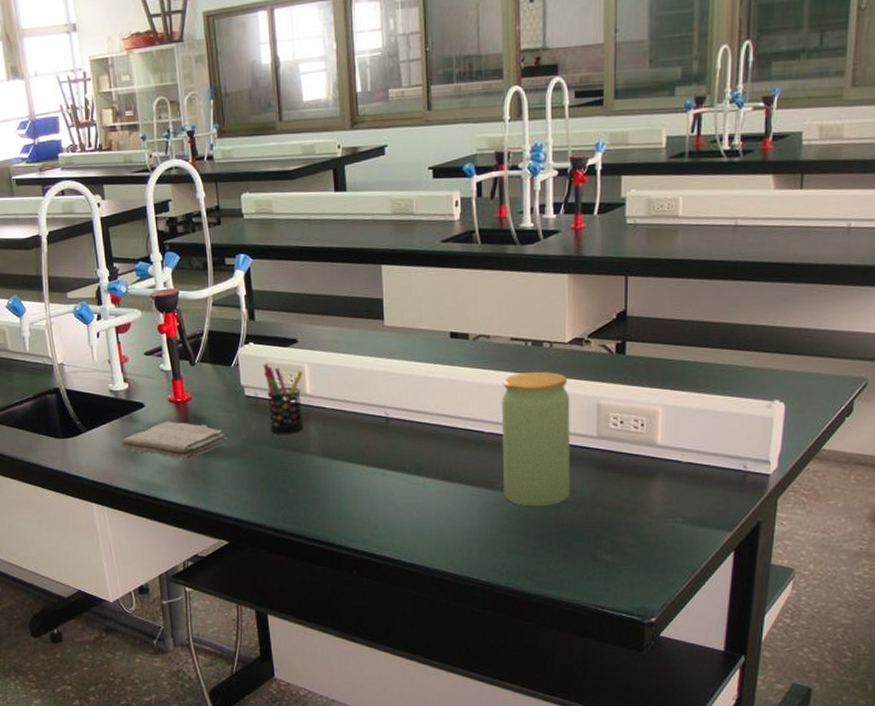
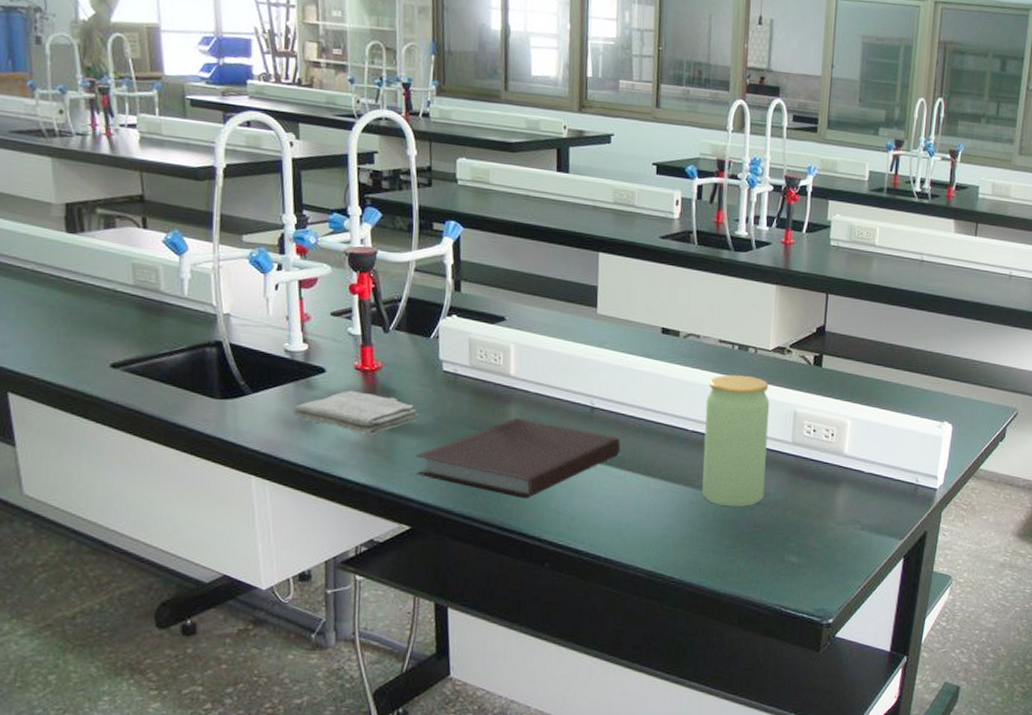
notebook: none [228,433,418,511] -> present [416,417,621,499]
pen holder: present [263,364,304,434] -> none [465,339,508,415]

